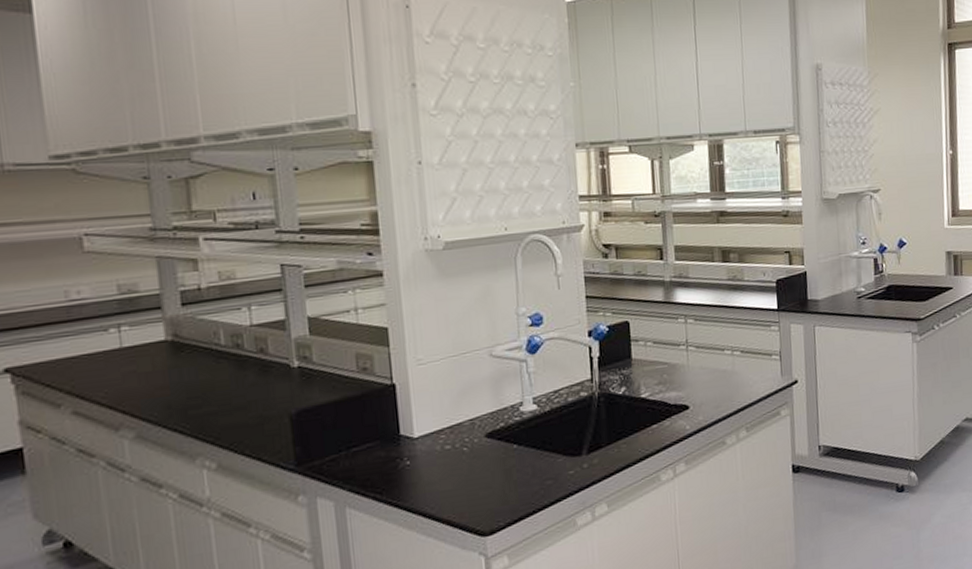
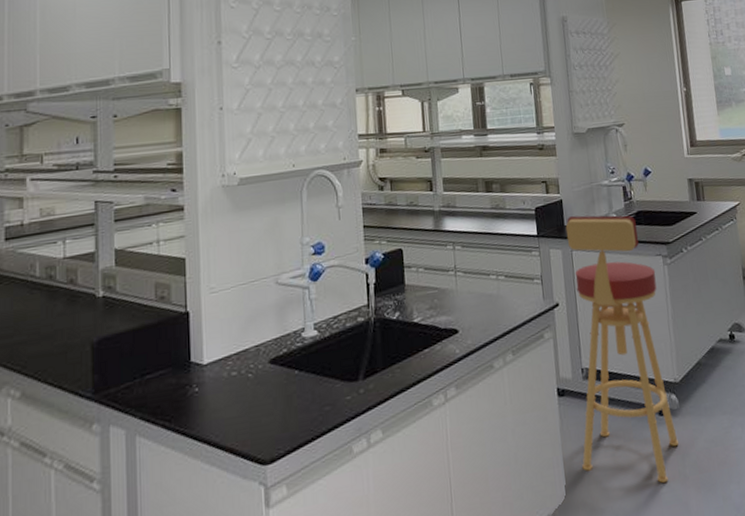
bar stool: none [808,289,914,556] -> present [565,215,679,483]

